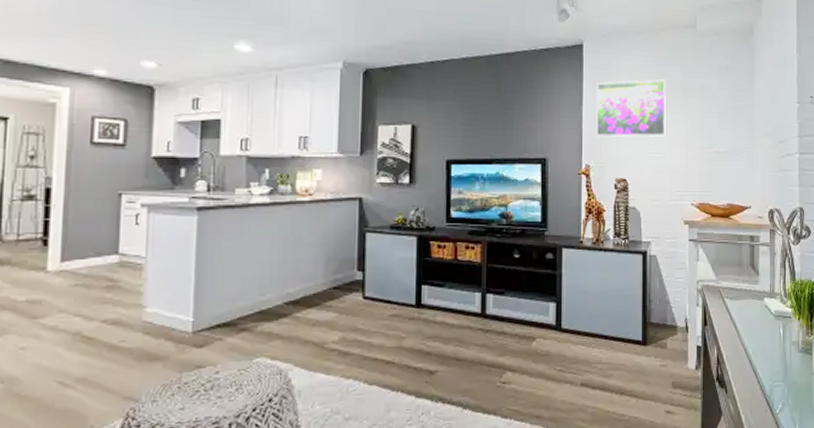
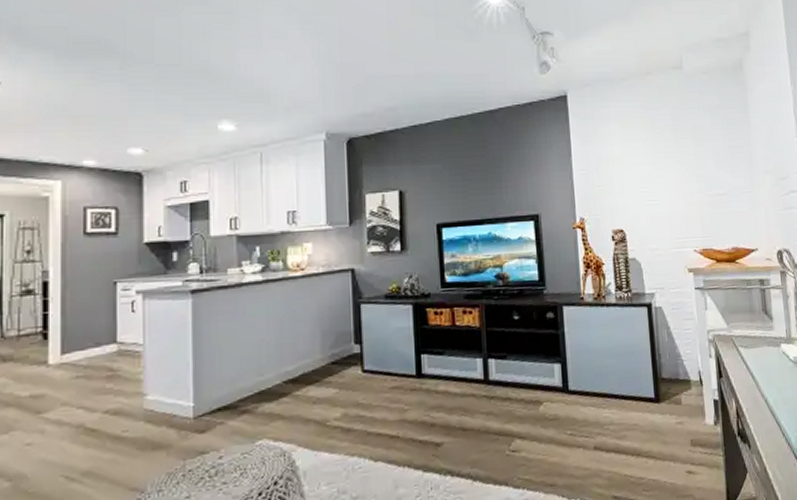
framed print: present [596,79,666,137] -> none [584,124,661,188]

